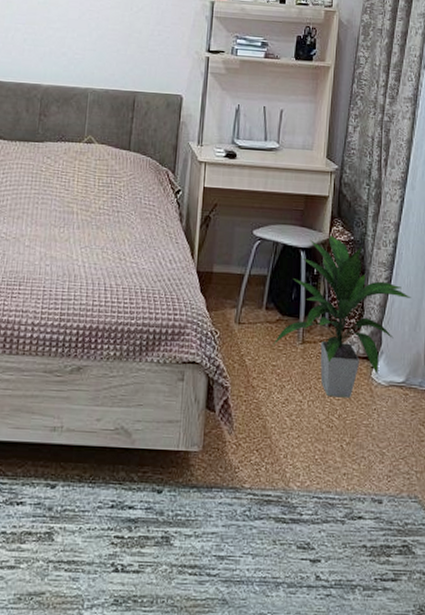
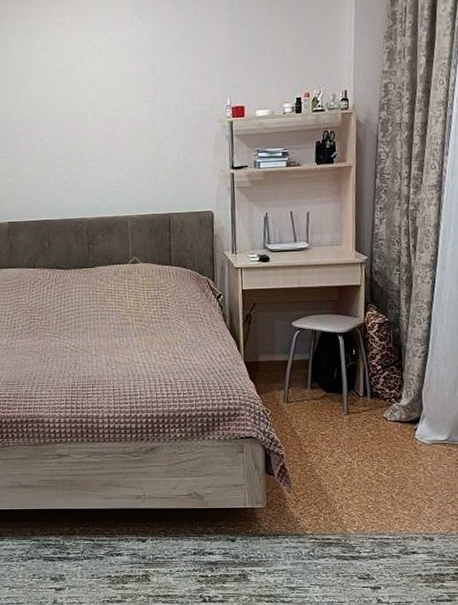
indoor plant: present [272,234,412,398] -> none [319,319,449,457]

